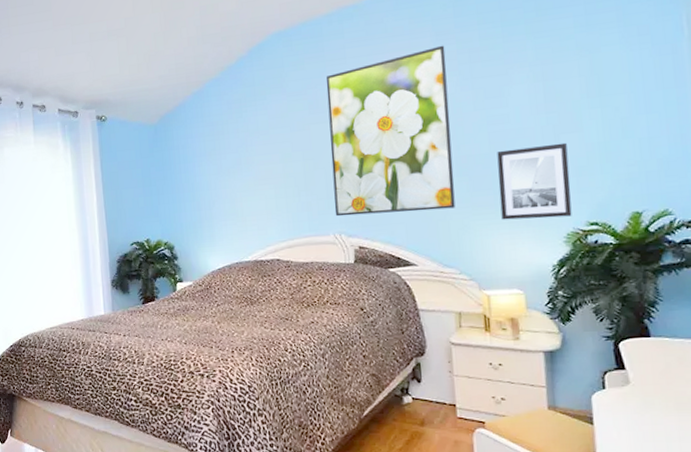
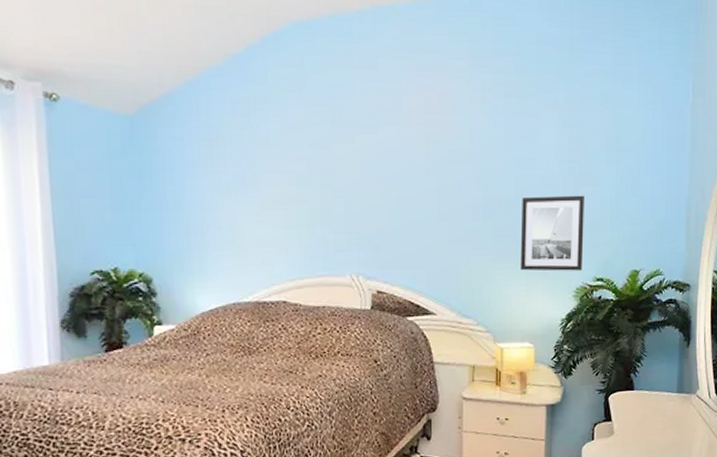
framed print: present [326,45,456,217] -> none [353,72,482,255]

